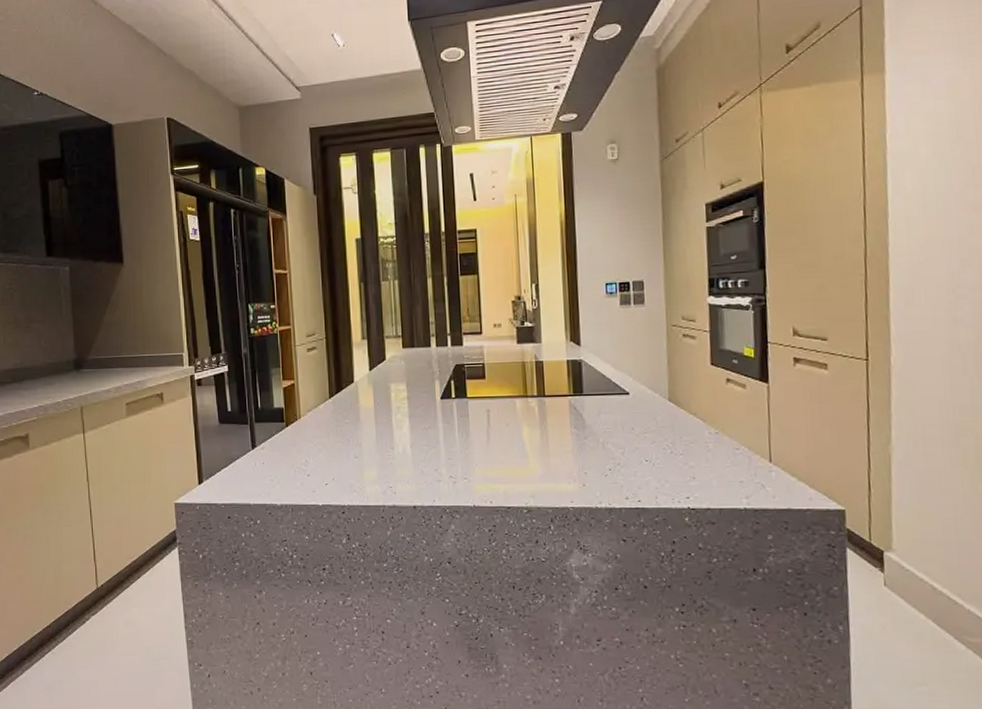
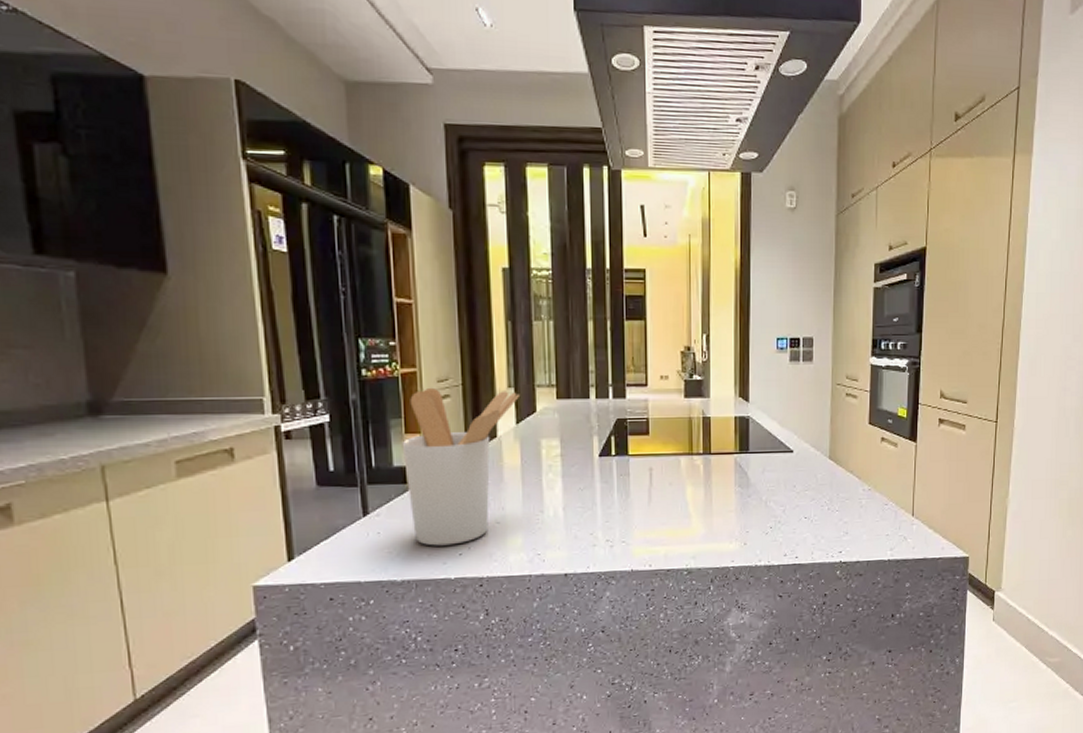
utensil holder: none [280,341,371,476] -> present [402,387,519,546]

